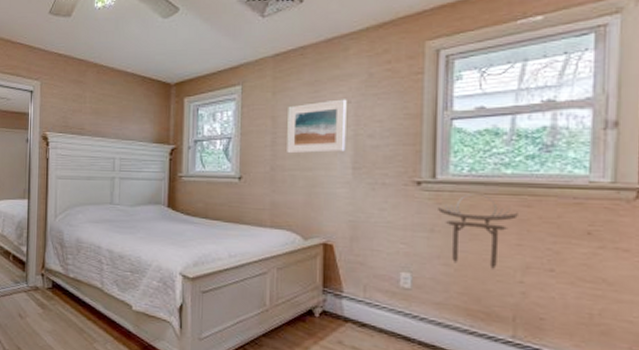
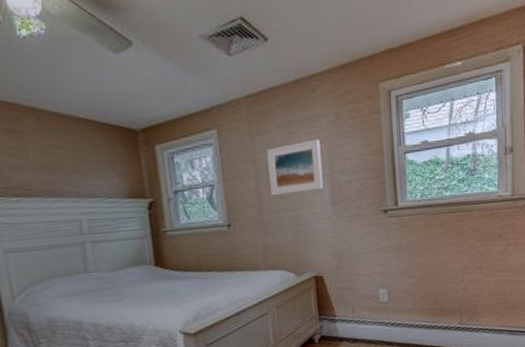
torii gate: present [438,194,518,270] -> none [402,215,457,275]

